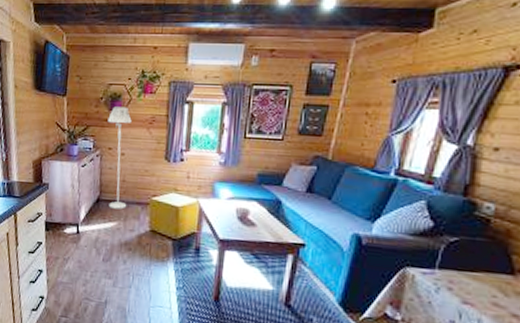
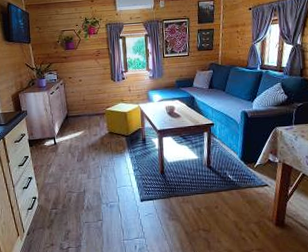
floor lamp: present [108,106,132,210] -> none [65,46,89,121]

